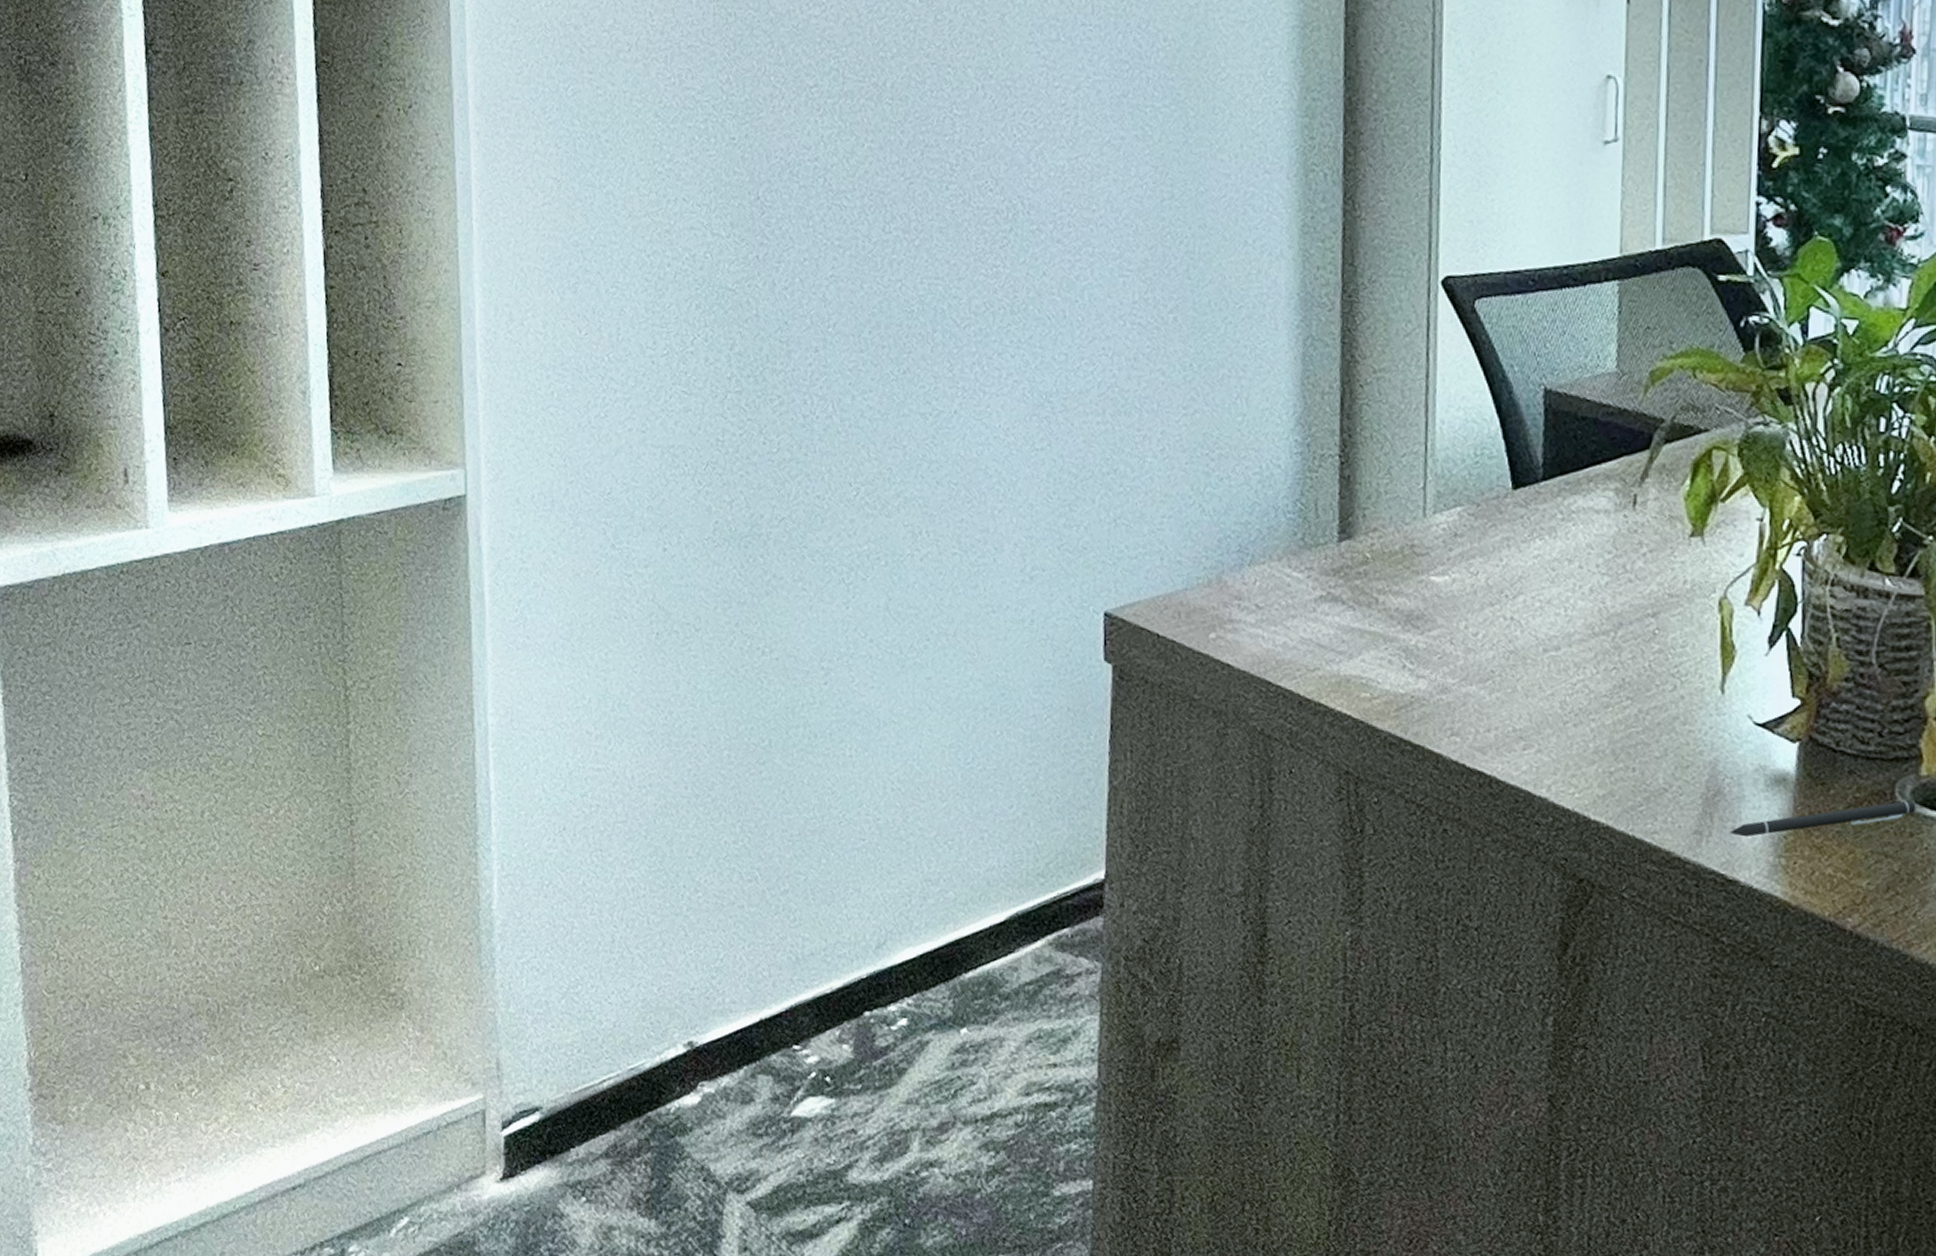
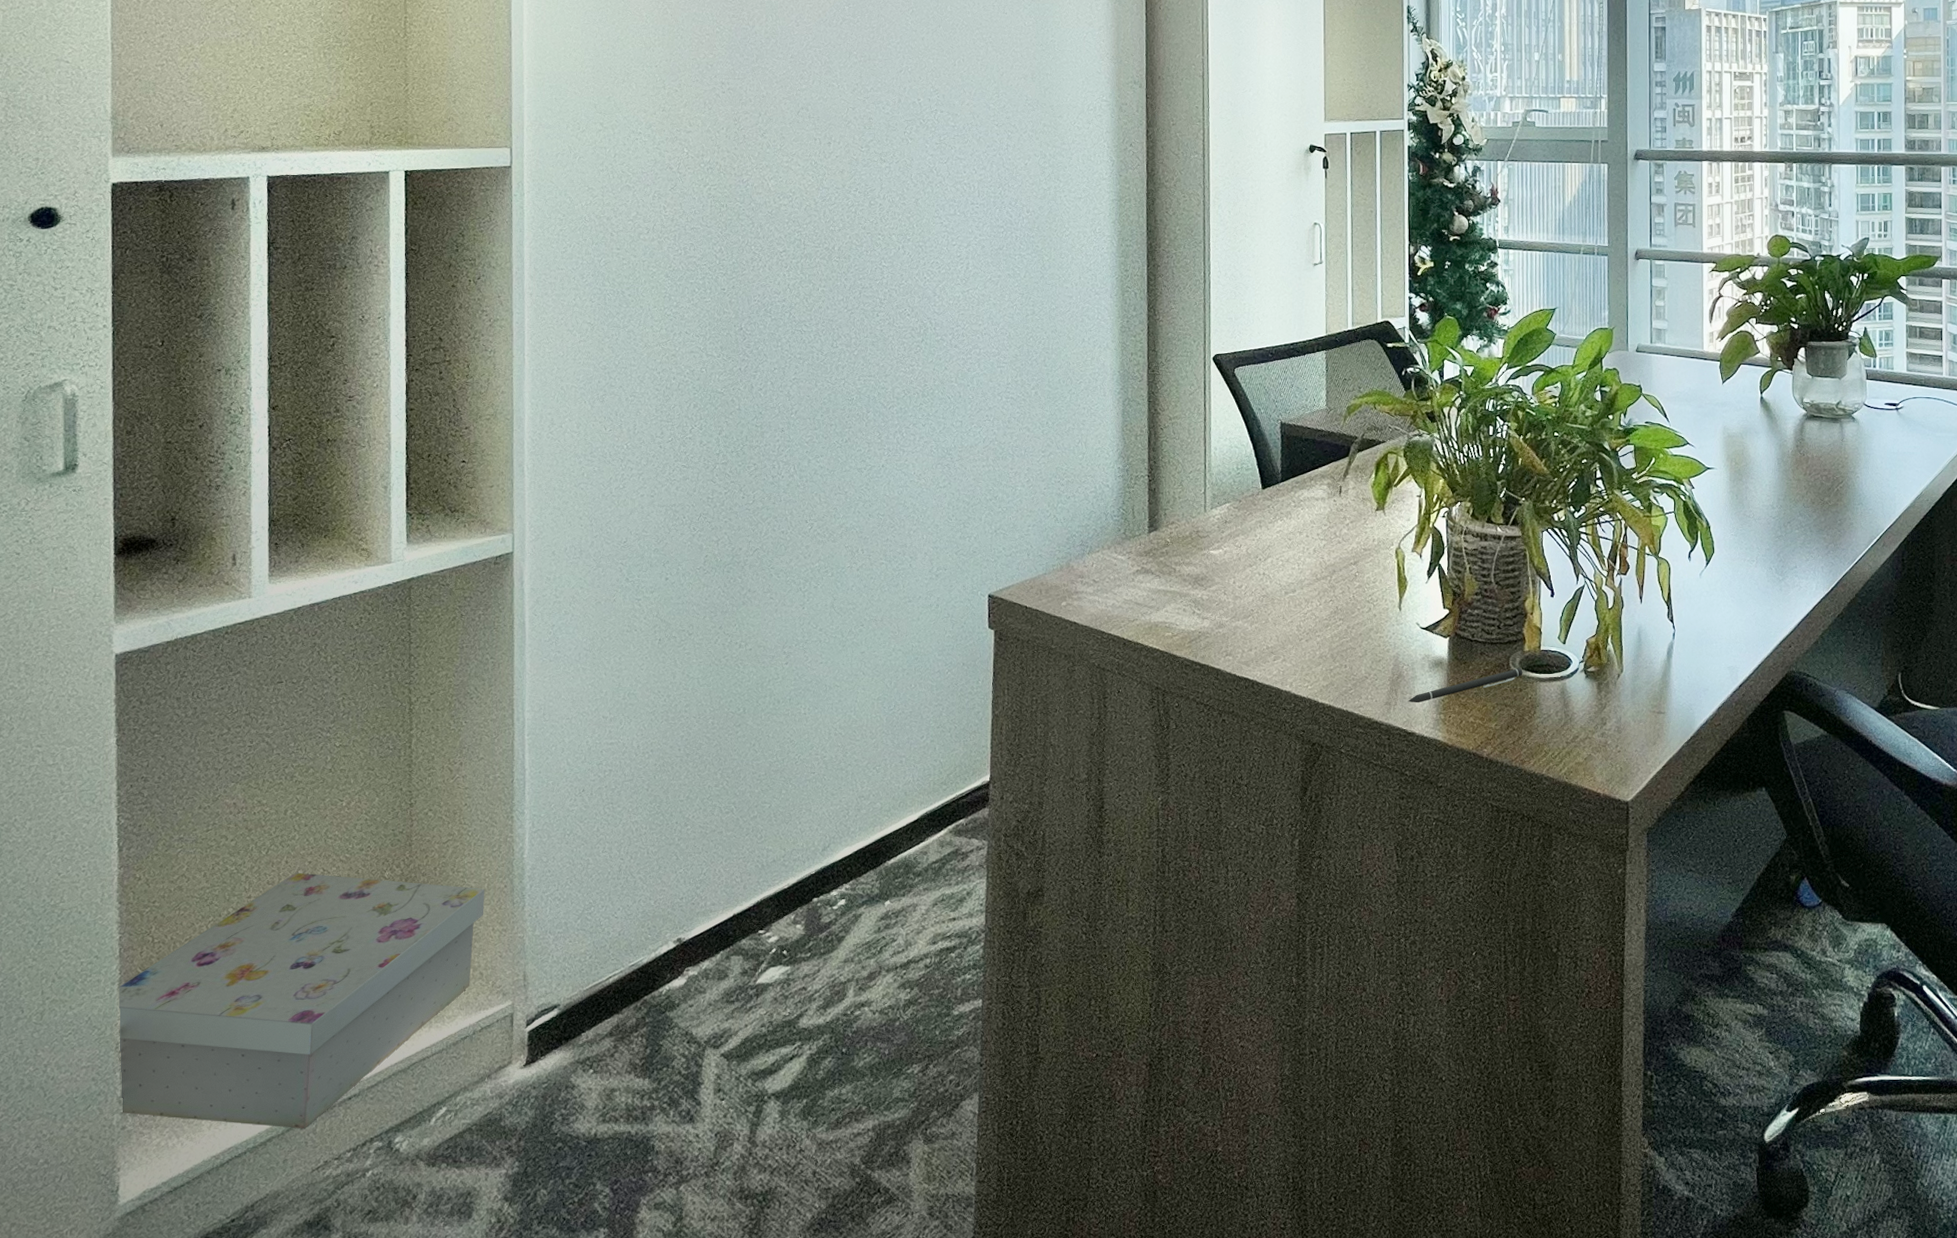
decorative box: none [21,893,446,1217] -> present [117,872,484,1128]

